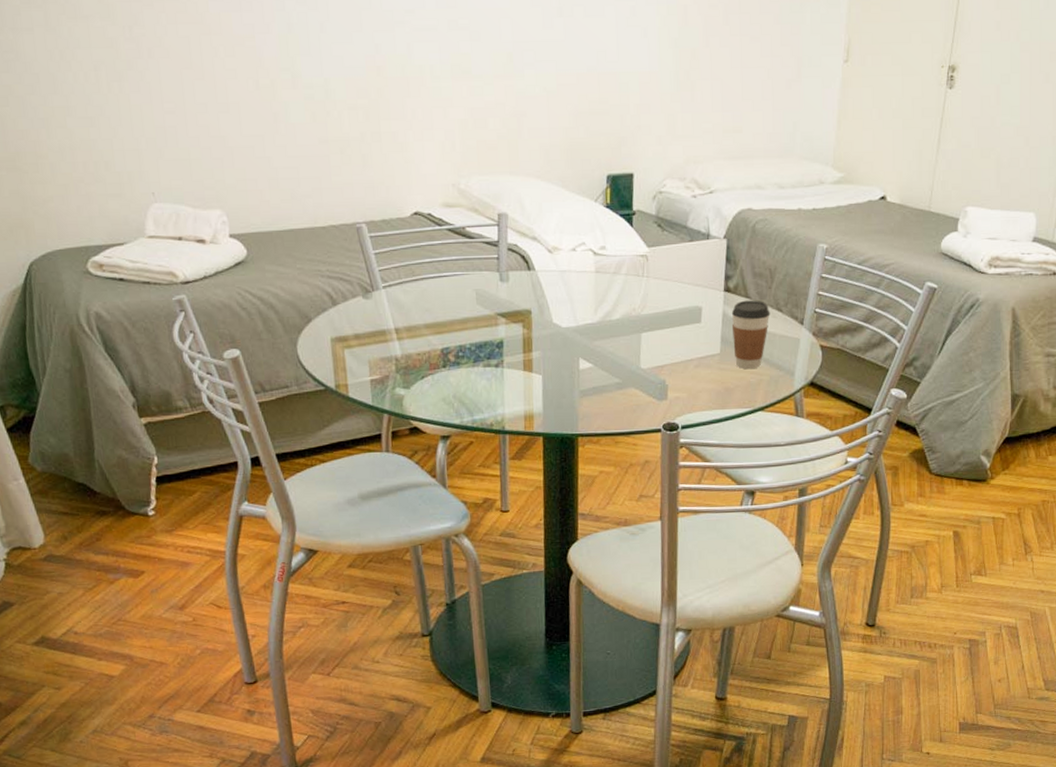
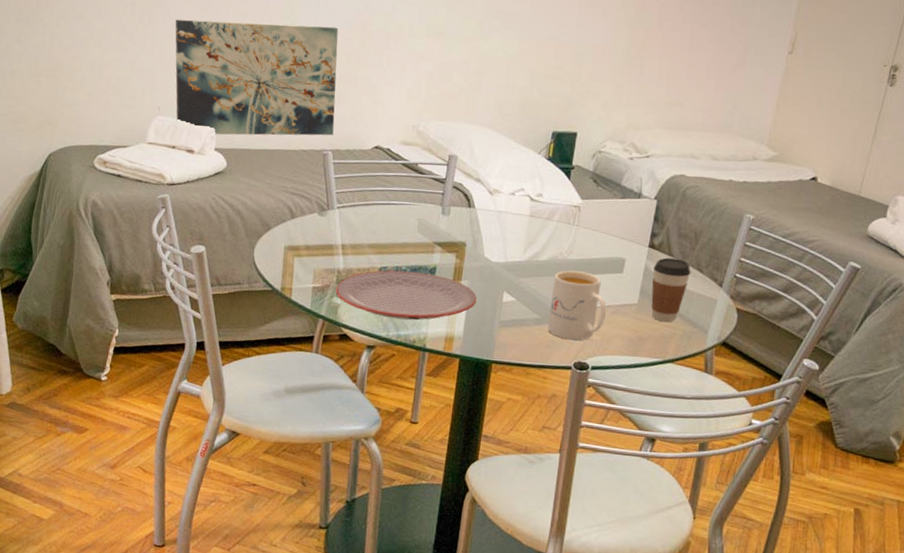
wall art: none [152,76,364,219] -> present [175,19,339,136]
plate: none [397,348,552,403] -> present [336,270,477,321]
mug: none [630,326,690,401] -> present [548,270,607,341]

